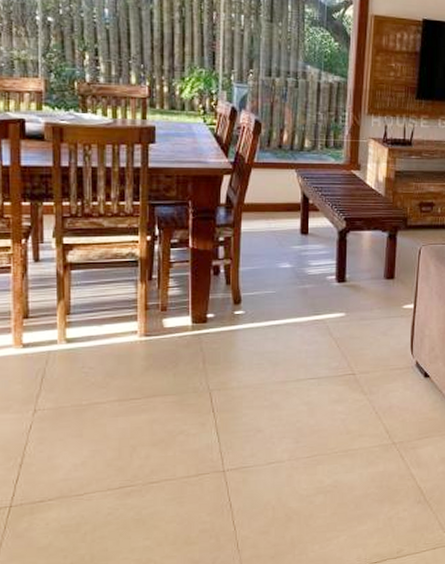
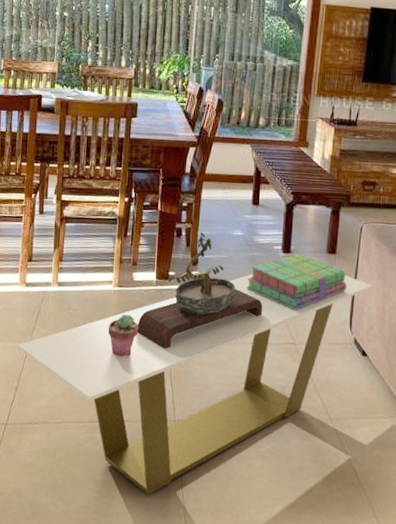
coffee table: none [17,299,432,552] -> present [17,274,372,495]
potted succulent: none [135,365,174,413] -> present [108,314,139,357]
bonsai tree: none [173,267,318,398] -> present [137,232,263,349]
stack of books: none [298,281,407,340] -> present [246,253,347,310]

